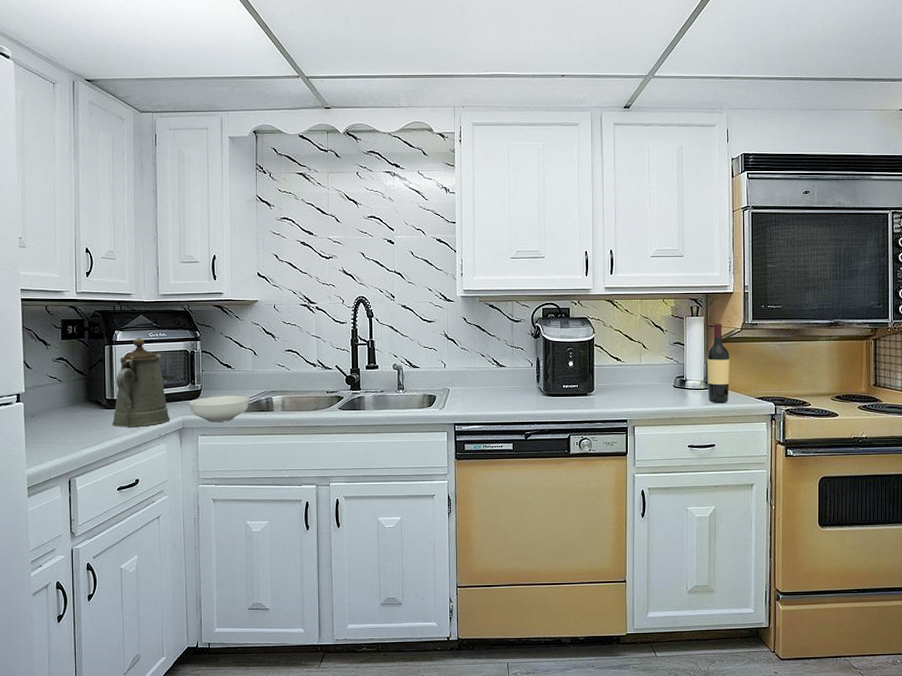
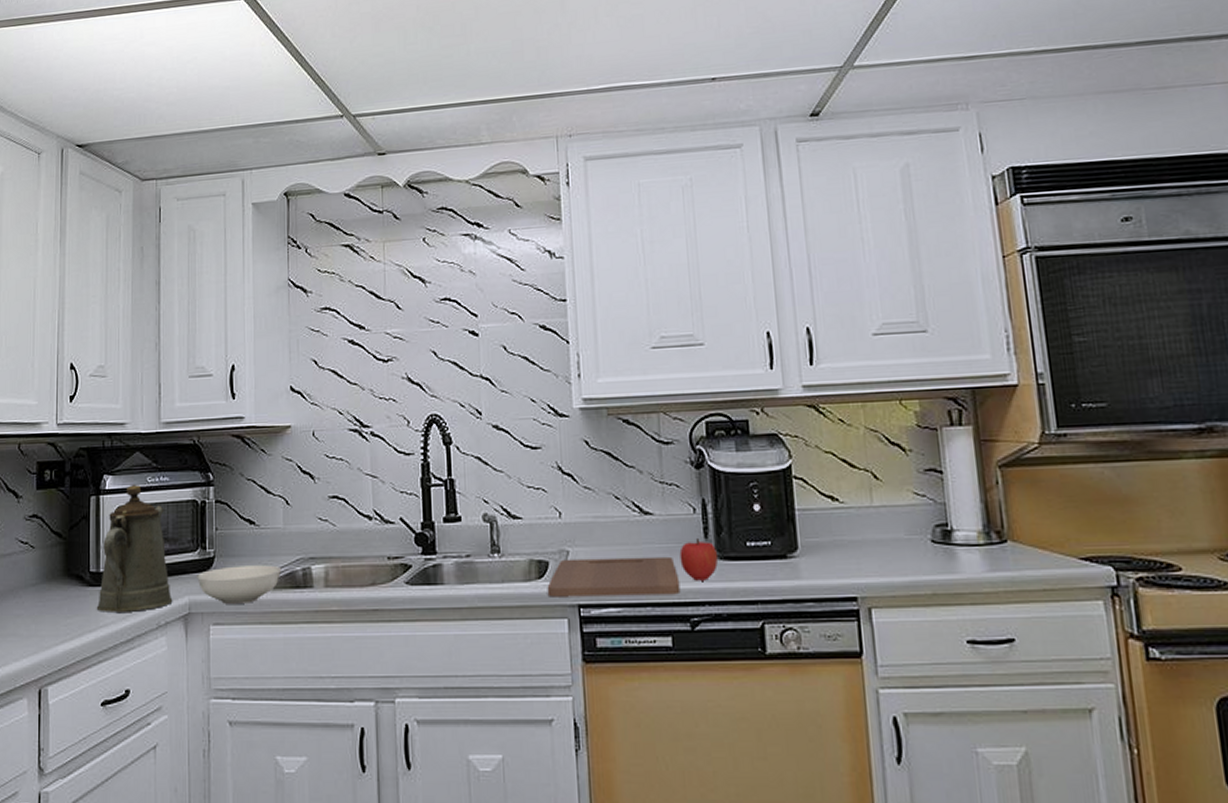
cutting board: none [434,393,520,419] -> present [547,556,681,597]
fruit: none [521,383,545,409] -> present [679,538,719,581]
wine bottle: present [707,323,730,403] -> none [984,435,1031,569]

